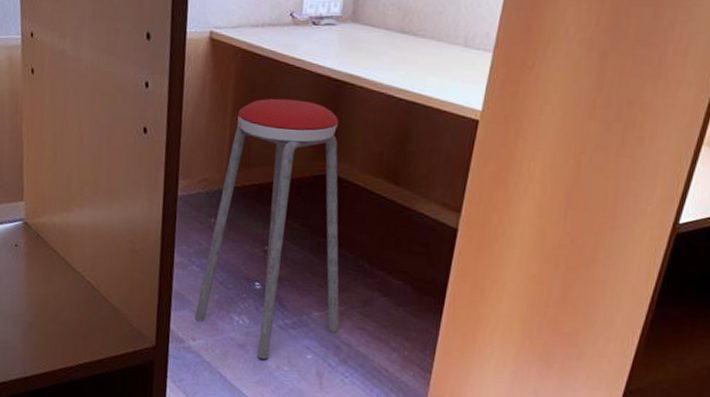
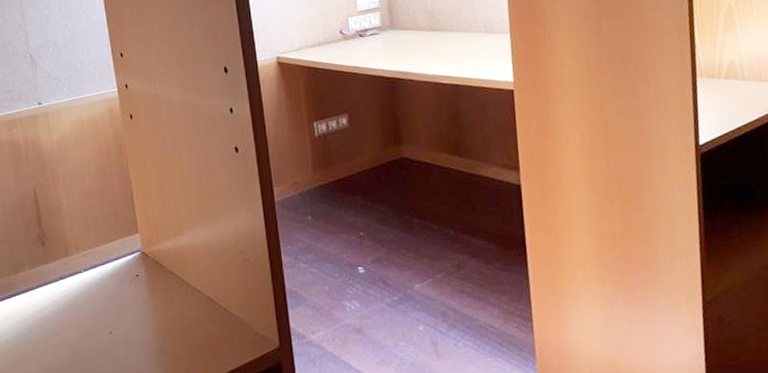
music stool: present [195,98,340,360] -> none [310,99,442,340]

